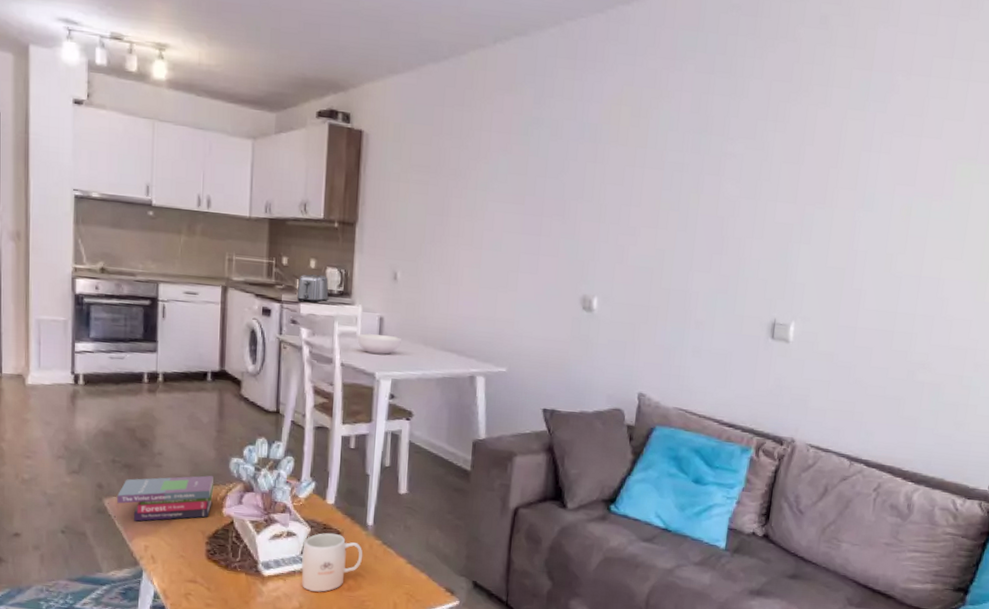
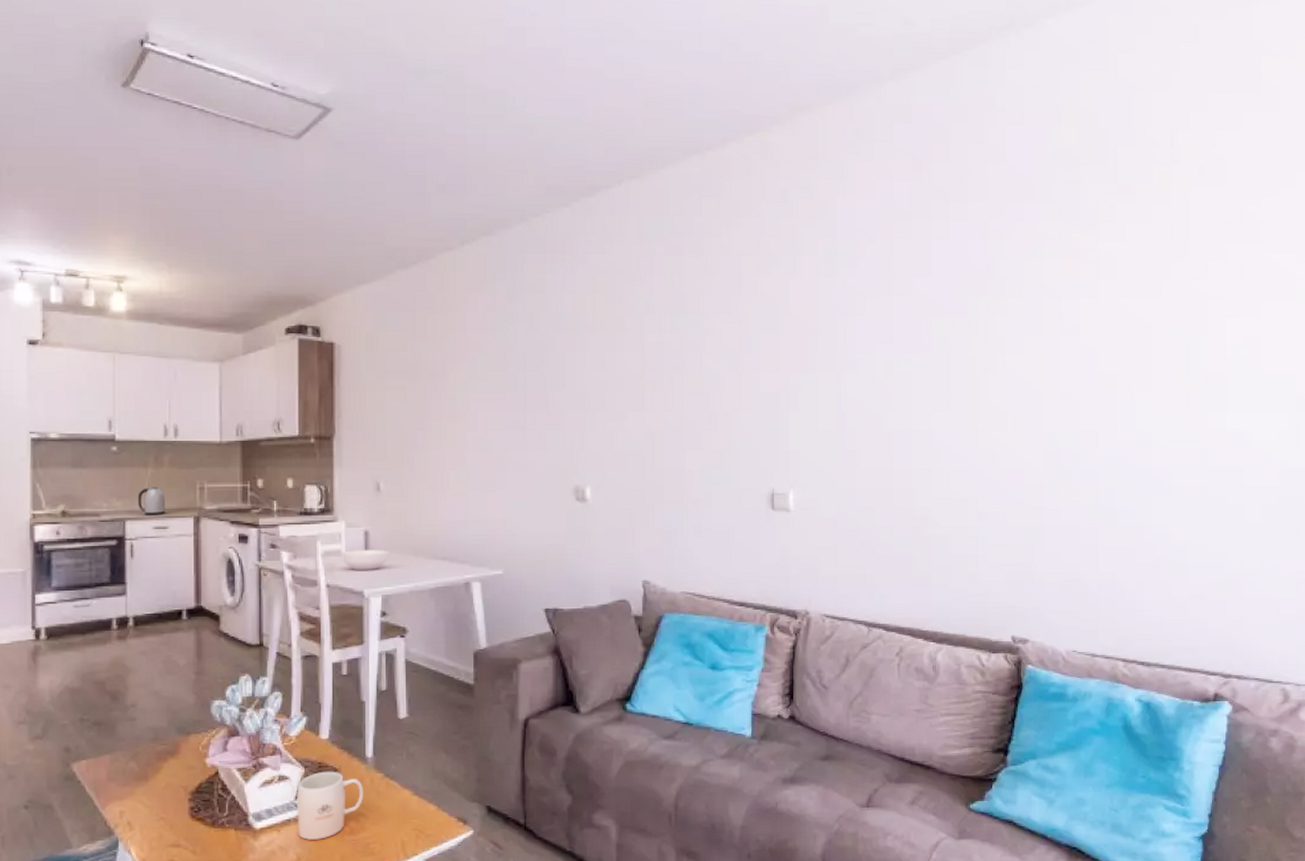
books: present [117,475,214,522] -> none [87,722,195,785]
kettle: none [170,253,197,281] -> present [137,486,166,515]
toaster: present [296,274,329,304] -> none [275,494,309,525]

